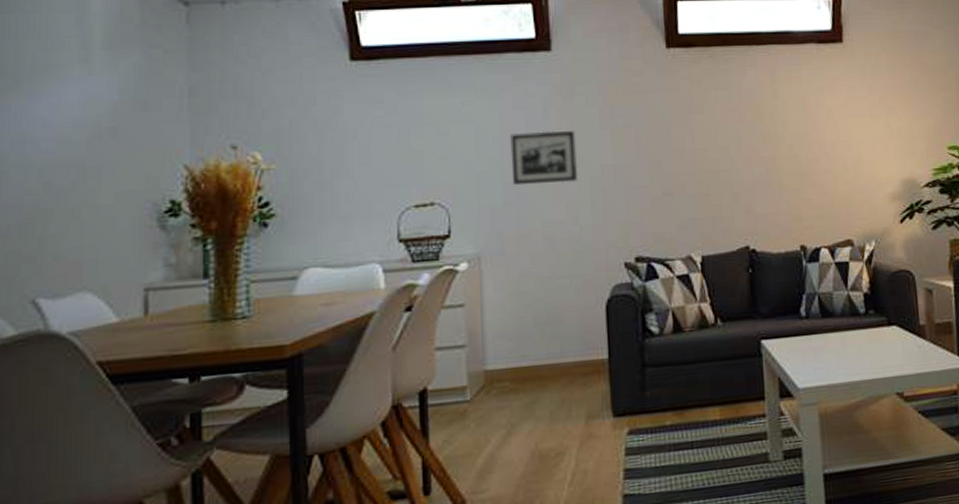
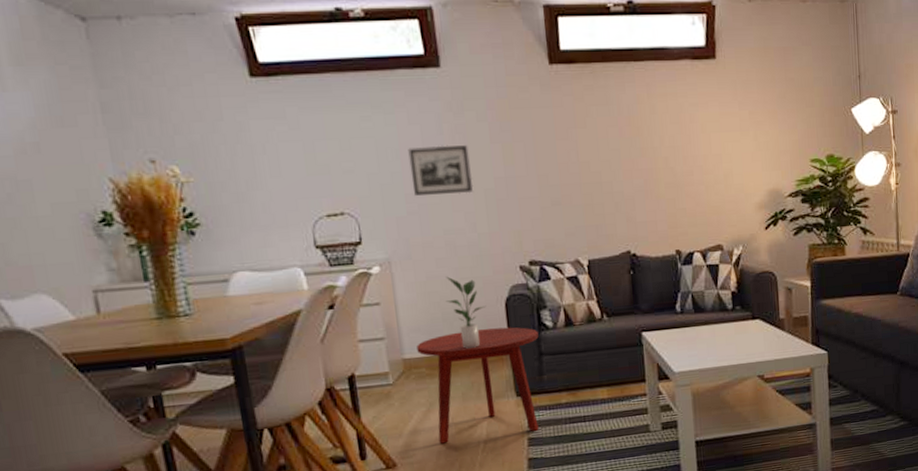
side table: none [502,333,642,475] -> present [417,327,539,444]
potted plant: none [539,274,585,359] -> present [445,276,487,349]

